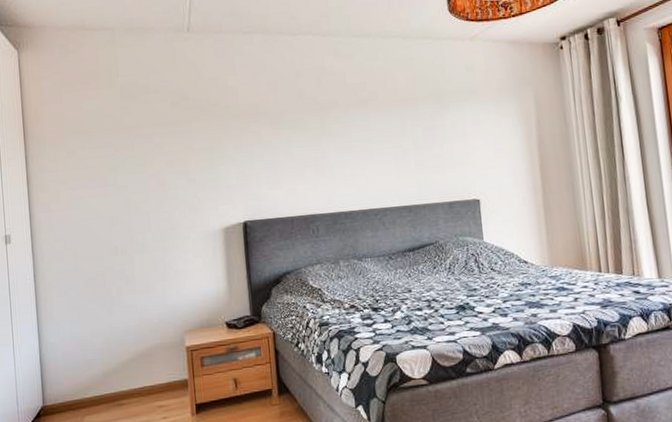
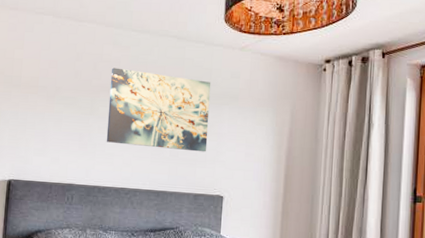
wall art: none [336,78,454,162] -> present [106,67,211,152]

